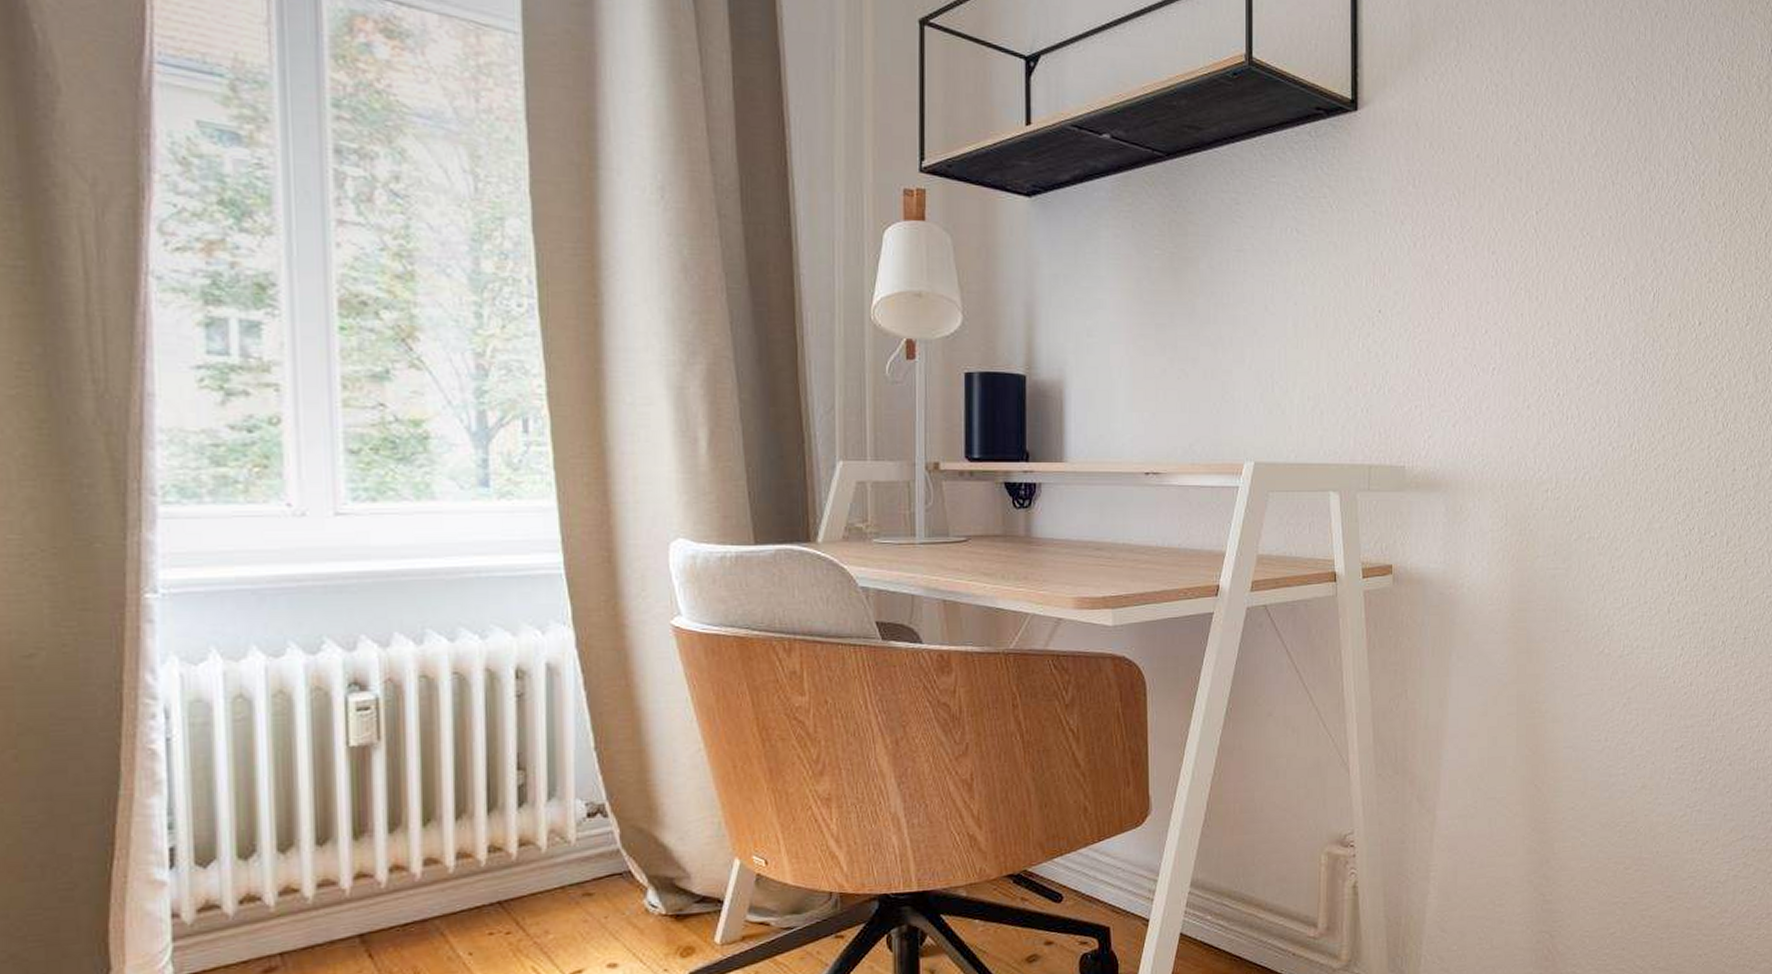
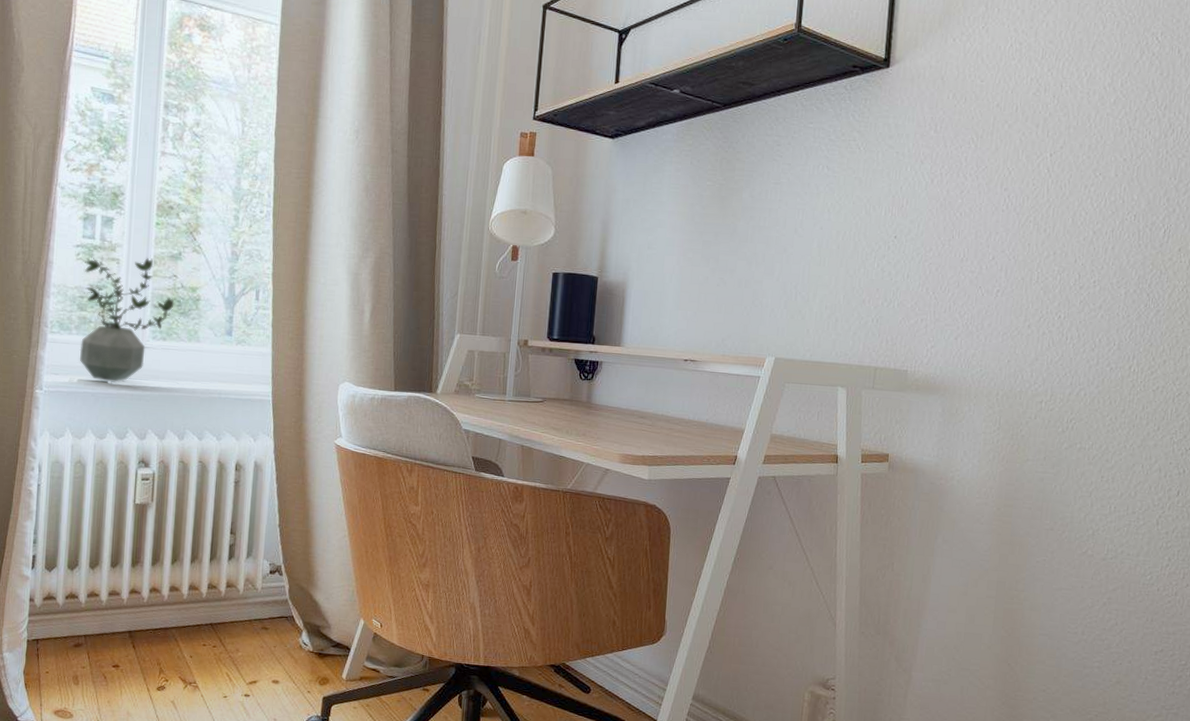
potted plant: none [215,380,385,570] -> present [79,256,174,382]

